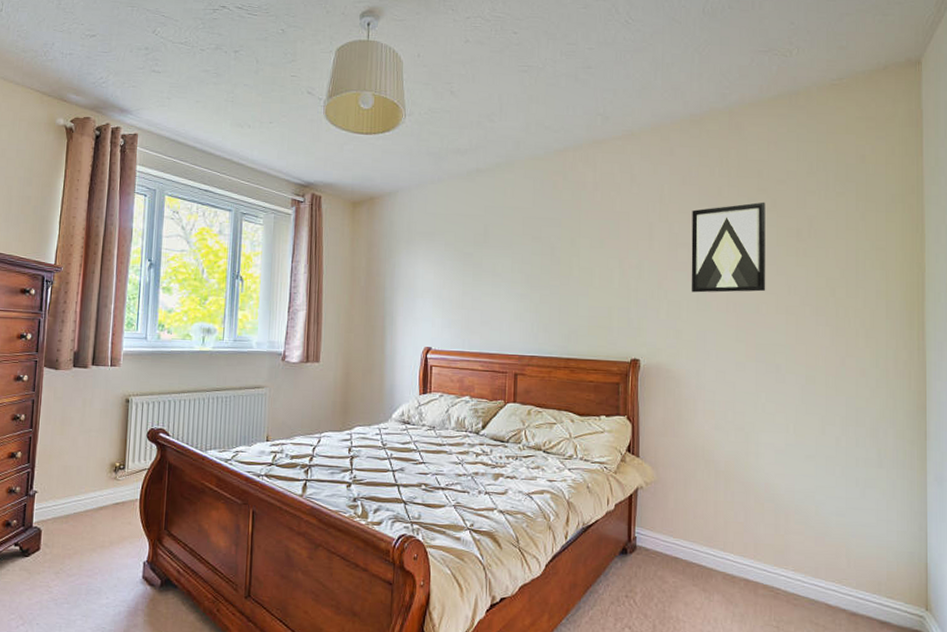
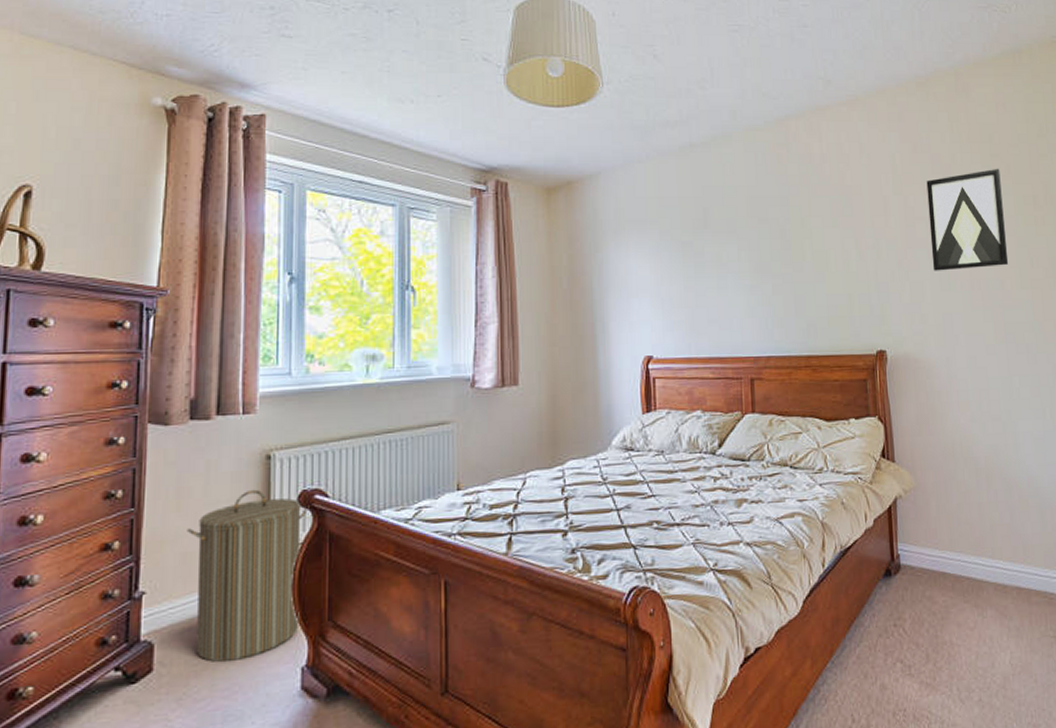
laundry hamper: none [67,424,155,550] -> present [186,489,310,662]

